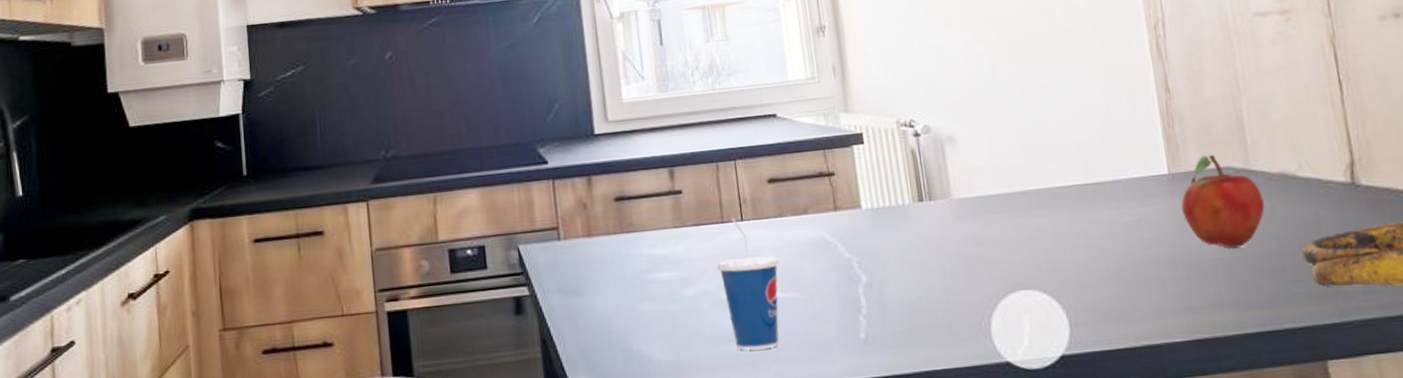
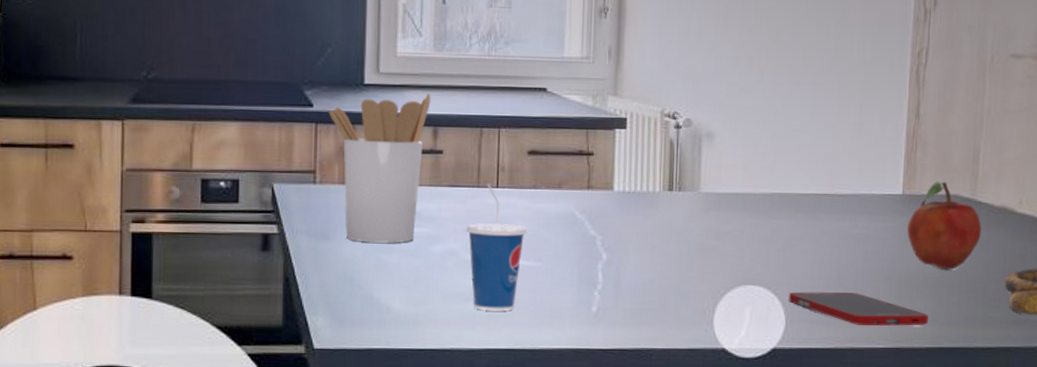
utensil holder: none [563,135,666,294] -> present [329,93,431,243]
cell phone: none [1067,285,1227,320] -> present [788,291,928,326]

